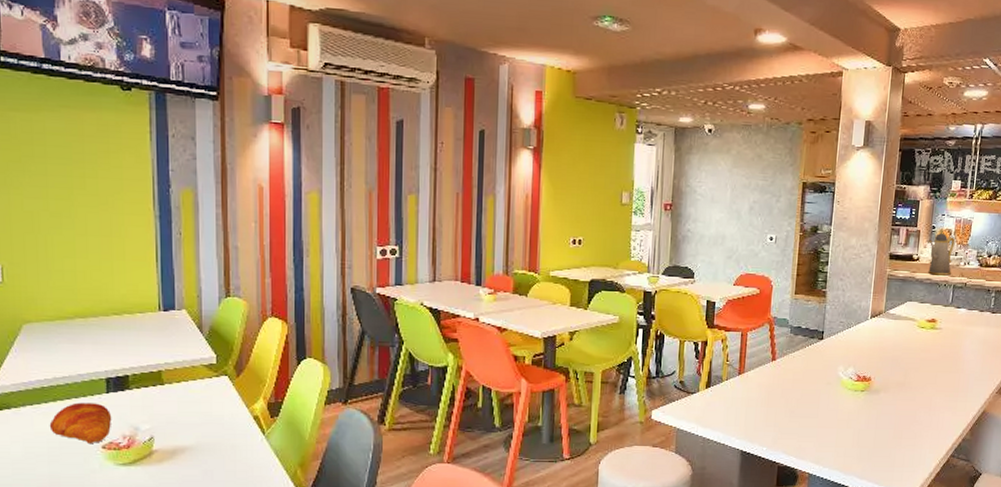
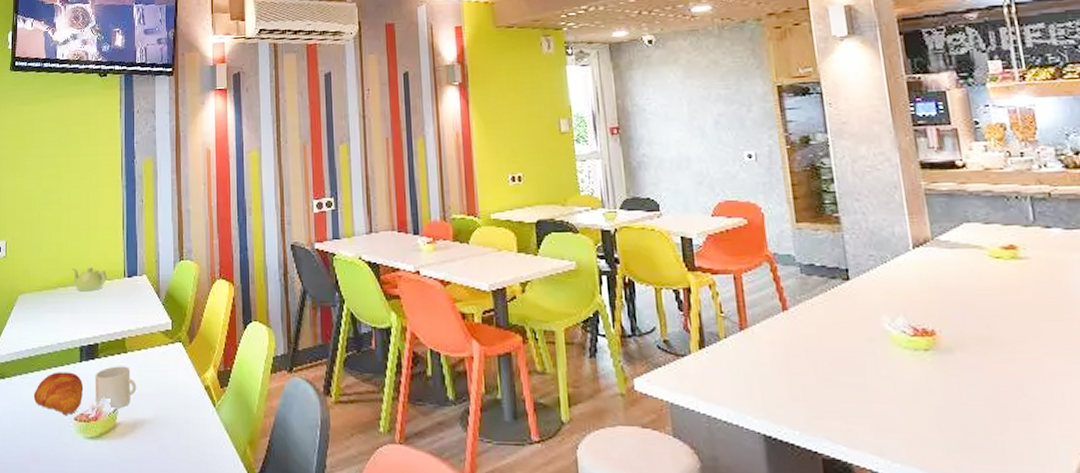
teapot: none [92,298,139,324] -> present [71,267,108,292]
mug: none [125,397,176,439] -> present [95,366,137,410]
coffee pot: present [926,228,956,276] -> none [971,123,1021,185]

